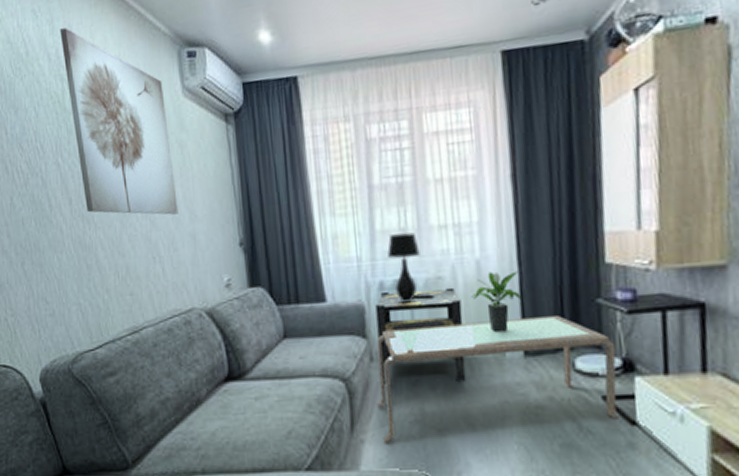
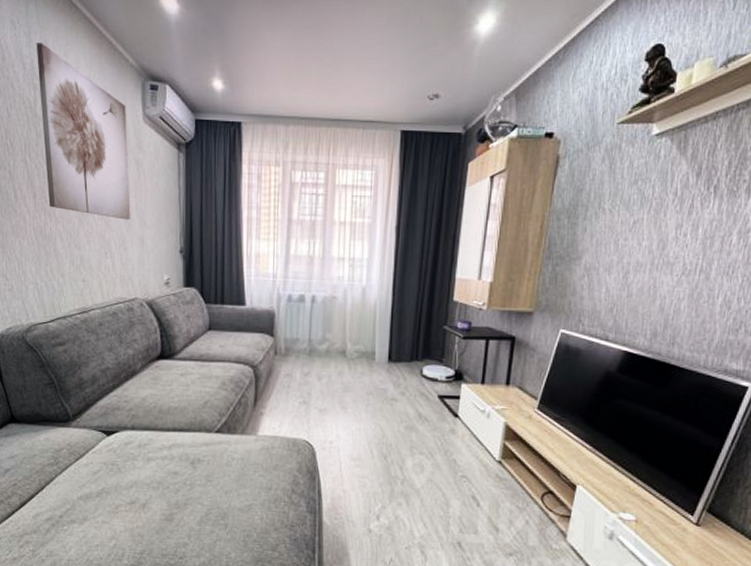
side table: present [375,287,466,385] -> none [282,302,348,377]
coffee table: present [376,316,619,443] -> none [276,332,452,416]
table lamp: present [387,232,420,302] -> none [297,260,322,312]
potted plant: present [471,271,521,333] -> none [356,297,392,343]

